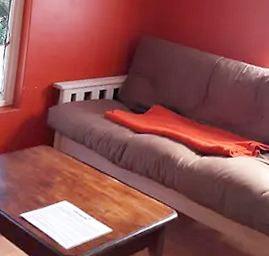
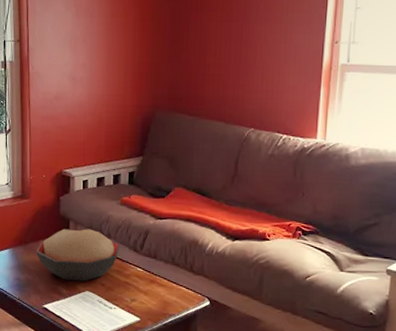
decorative bowl: none [19,138,100,191] -> present [36,229,120,282]

